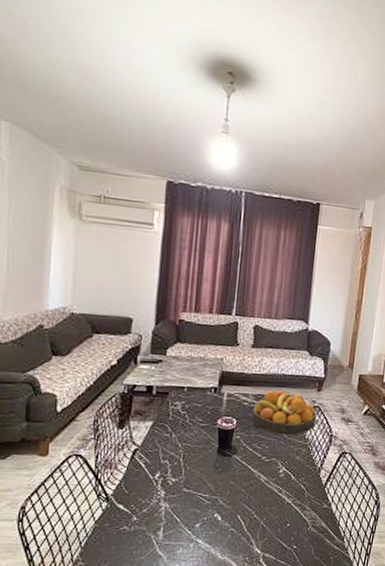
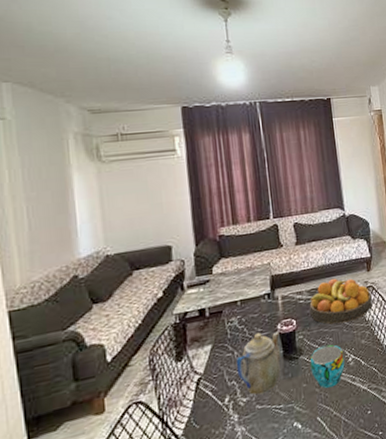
teapot: none [171,422,218,480] -> present [236,331,281,395]
cup: none [241,451,276,492] -> present [310,344,345,388]

